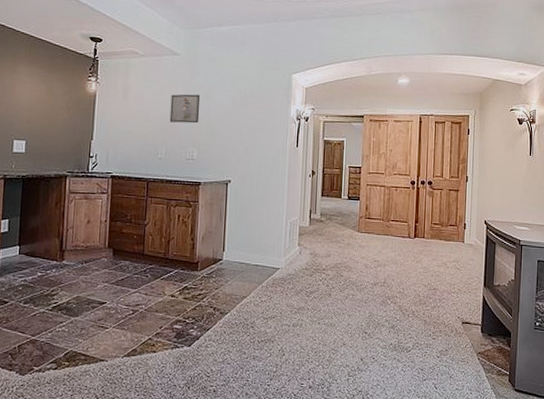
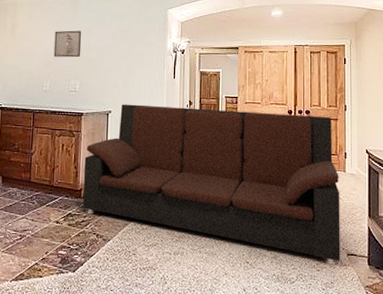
sofa: none [199,173,458,333] -> present [82,104,340,265]

